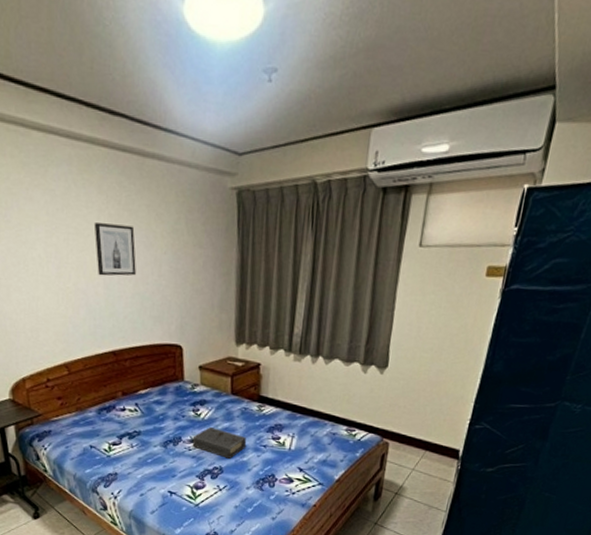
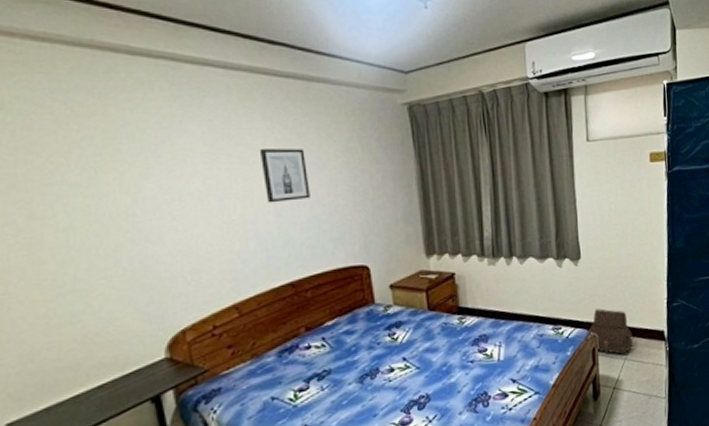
book: present [192,427,247,459] -> none [391,350,453,383]
satchel: none [379,418,426,465] -> present [587,308,633,355]

